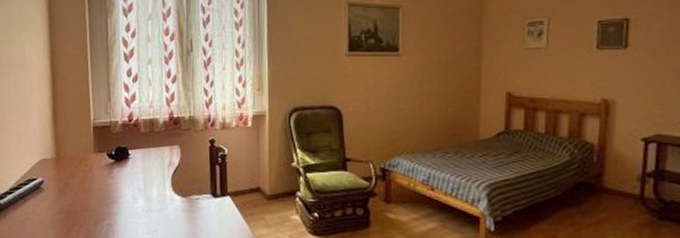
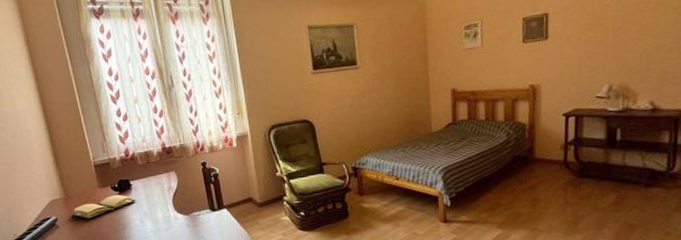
book: none [59,162,133,187] -> present [71,194,137,220]

